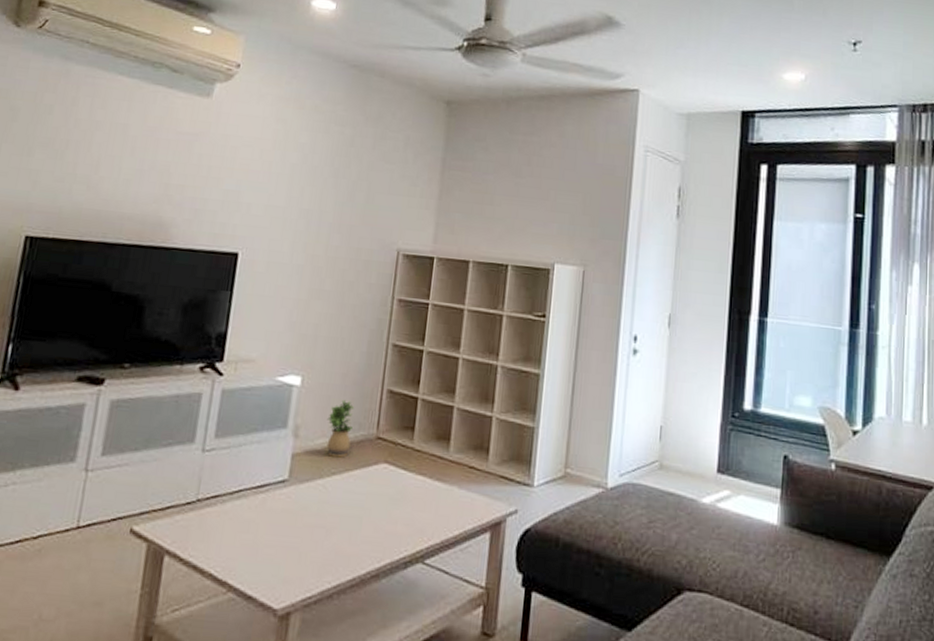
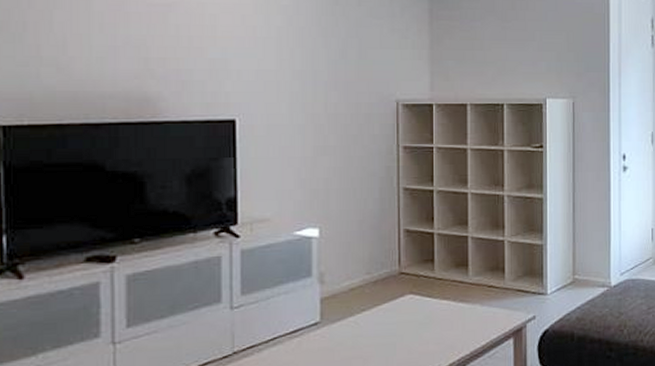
potted plant: present [326,399,355,458] -> none [350,243,375,296]

